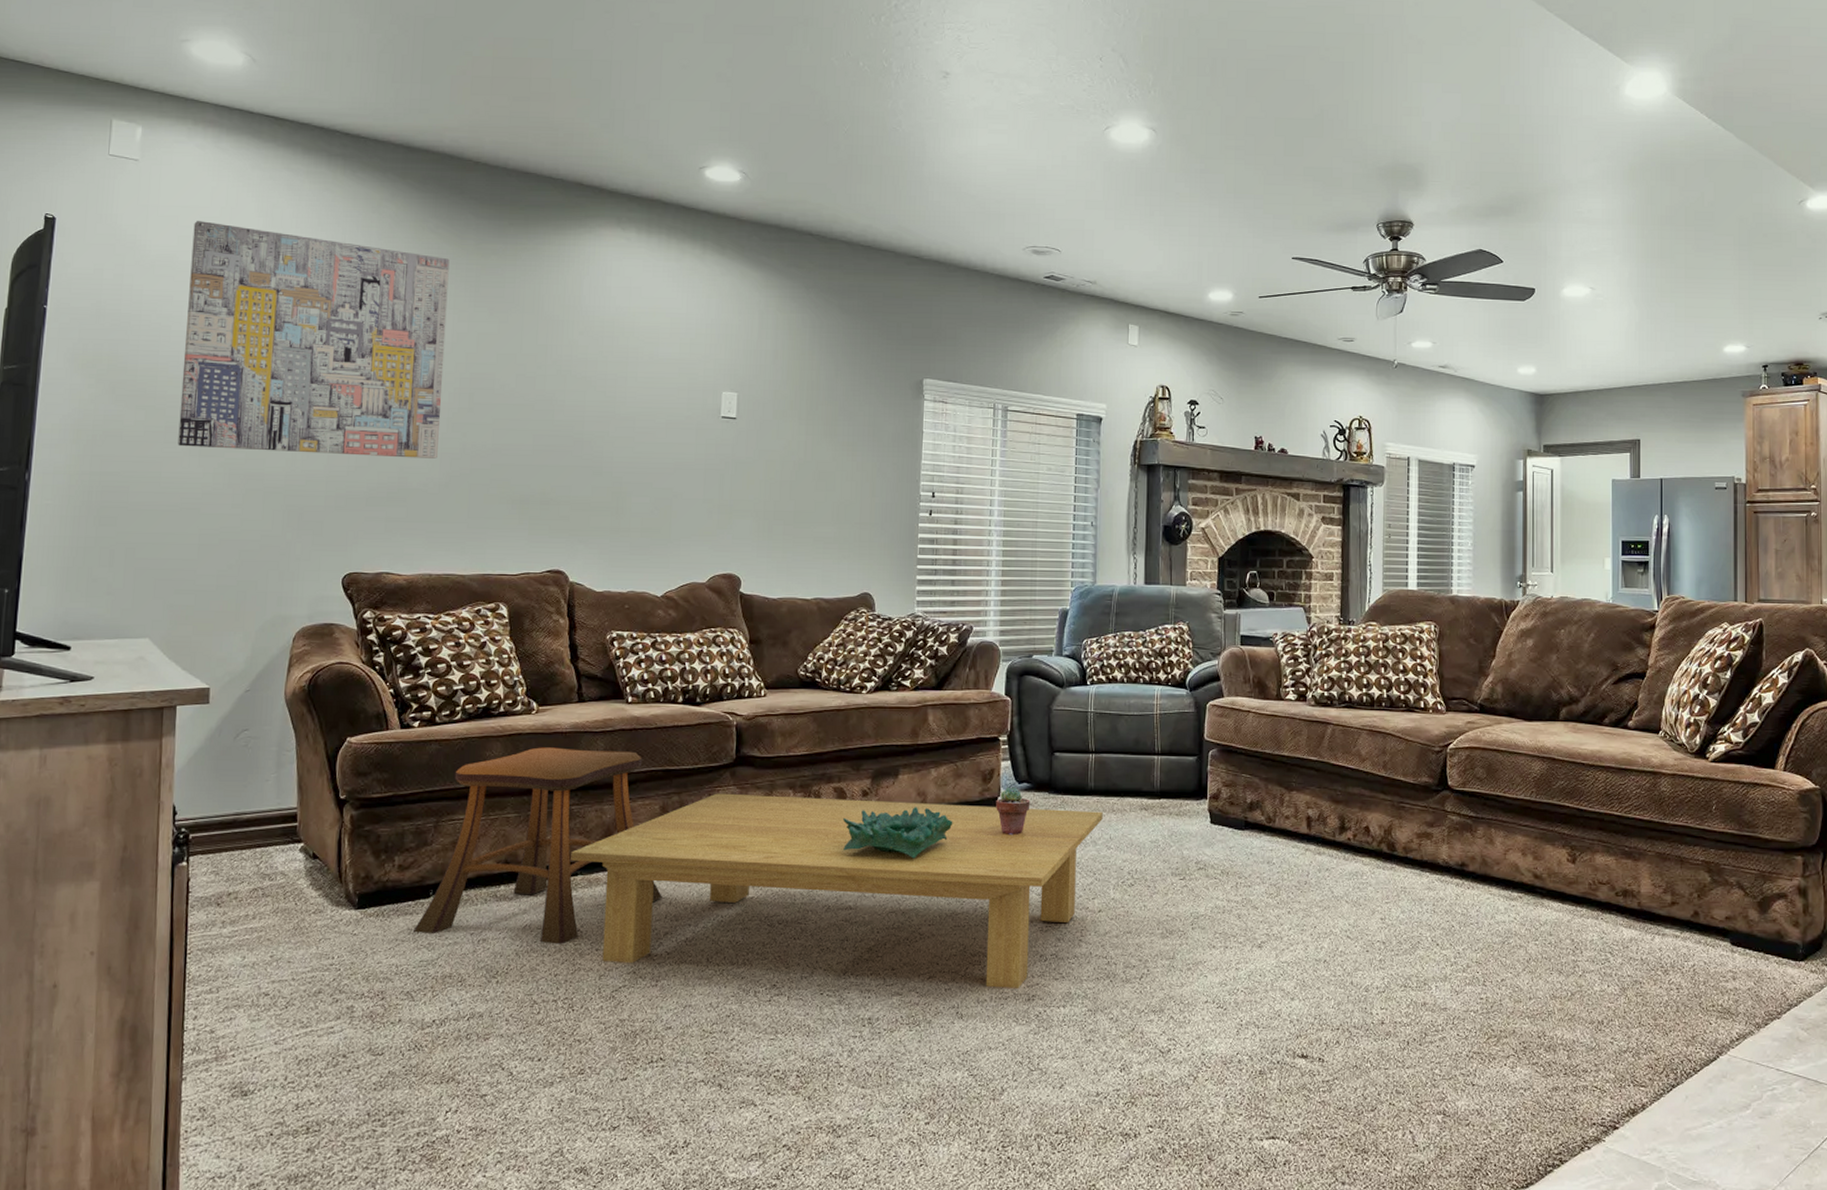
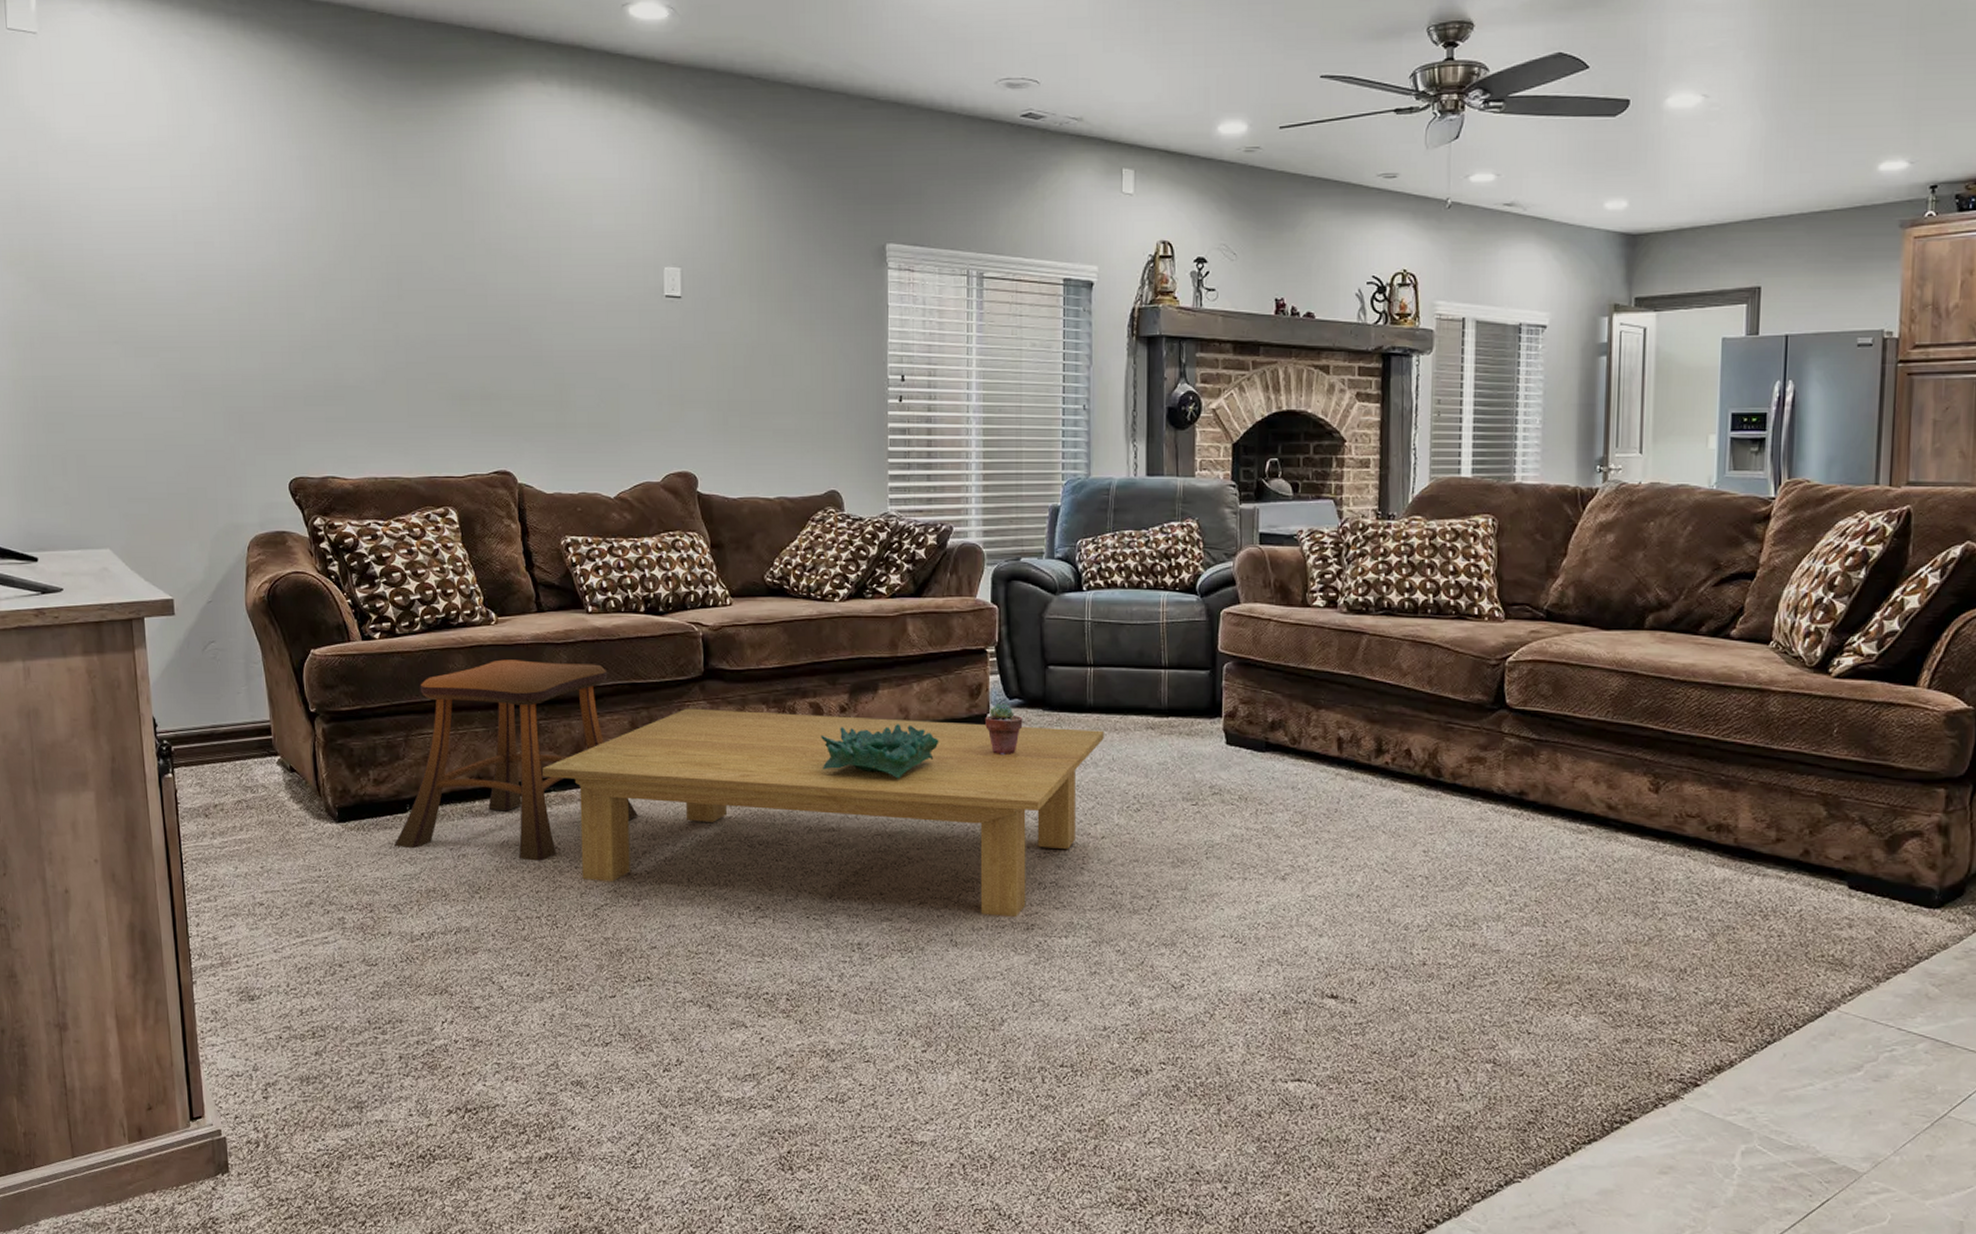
wall art: present [178,221,450,459] -> none [100,98,371,352]

